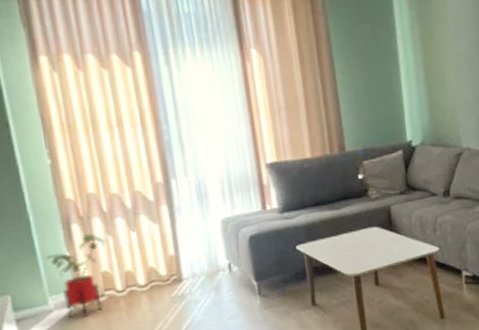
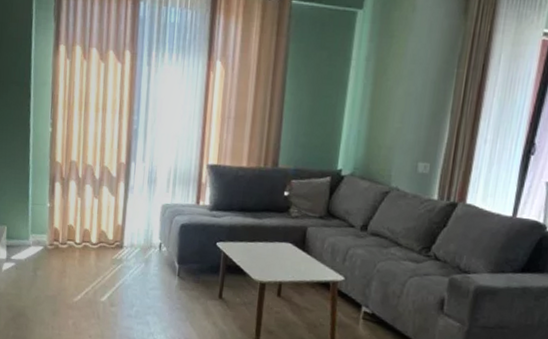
house plant: present [46,233,106,318] -> none [34,192,76,257]

